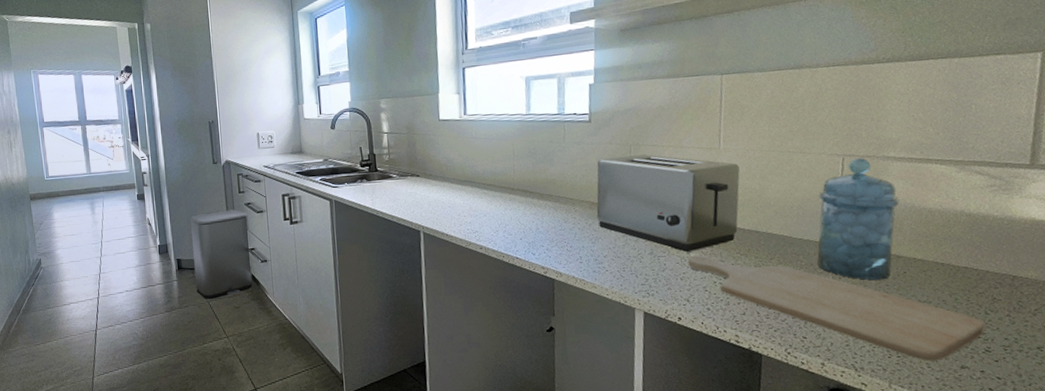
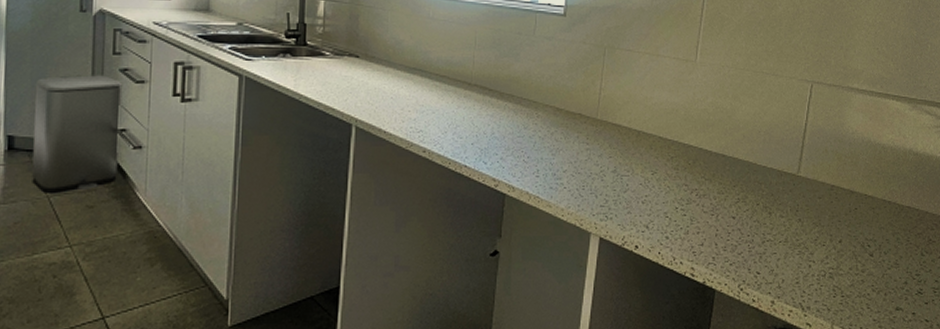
toaster: present [596,154,740,252] -> none [560,59,713,172]
chopping board: present [687,255,987,361] -> none [651,176,922,302]
canister: present [817,158,900,281] -> none [778,86,858,215]

